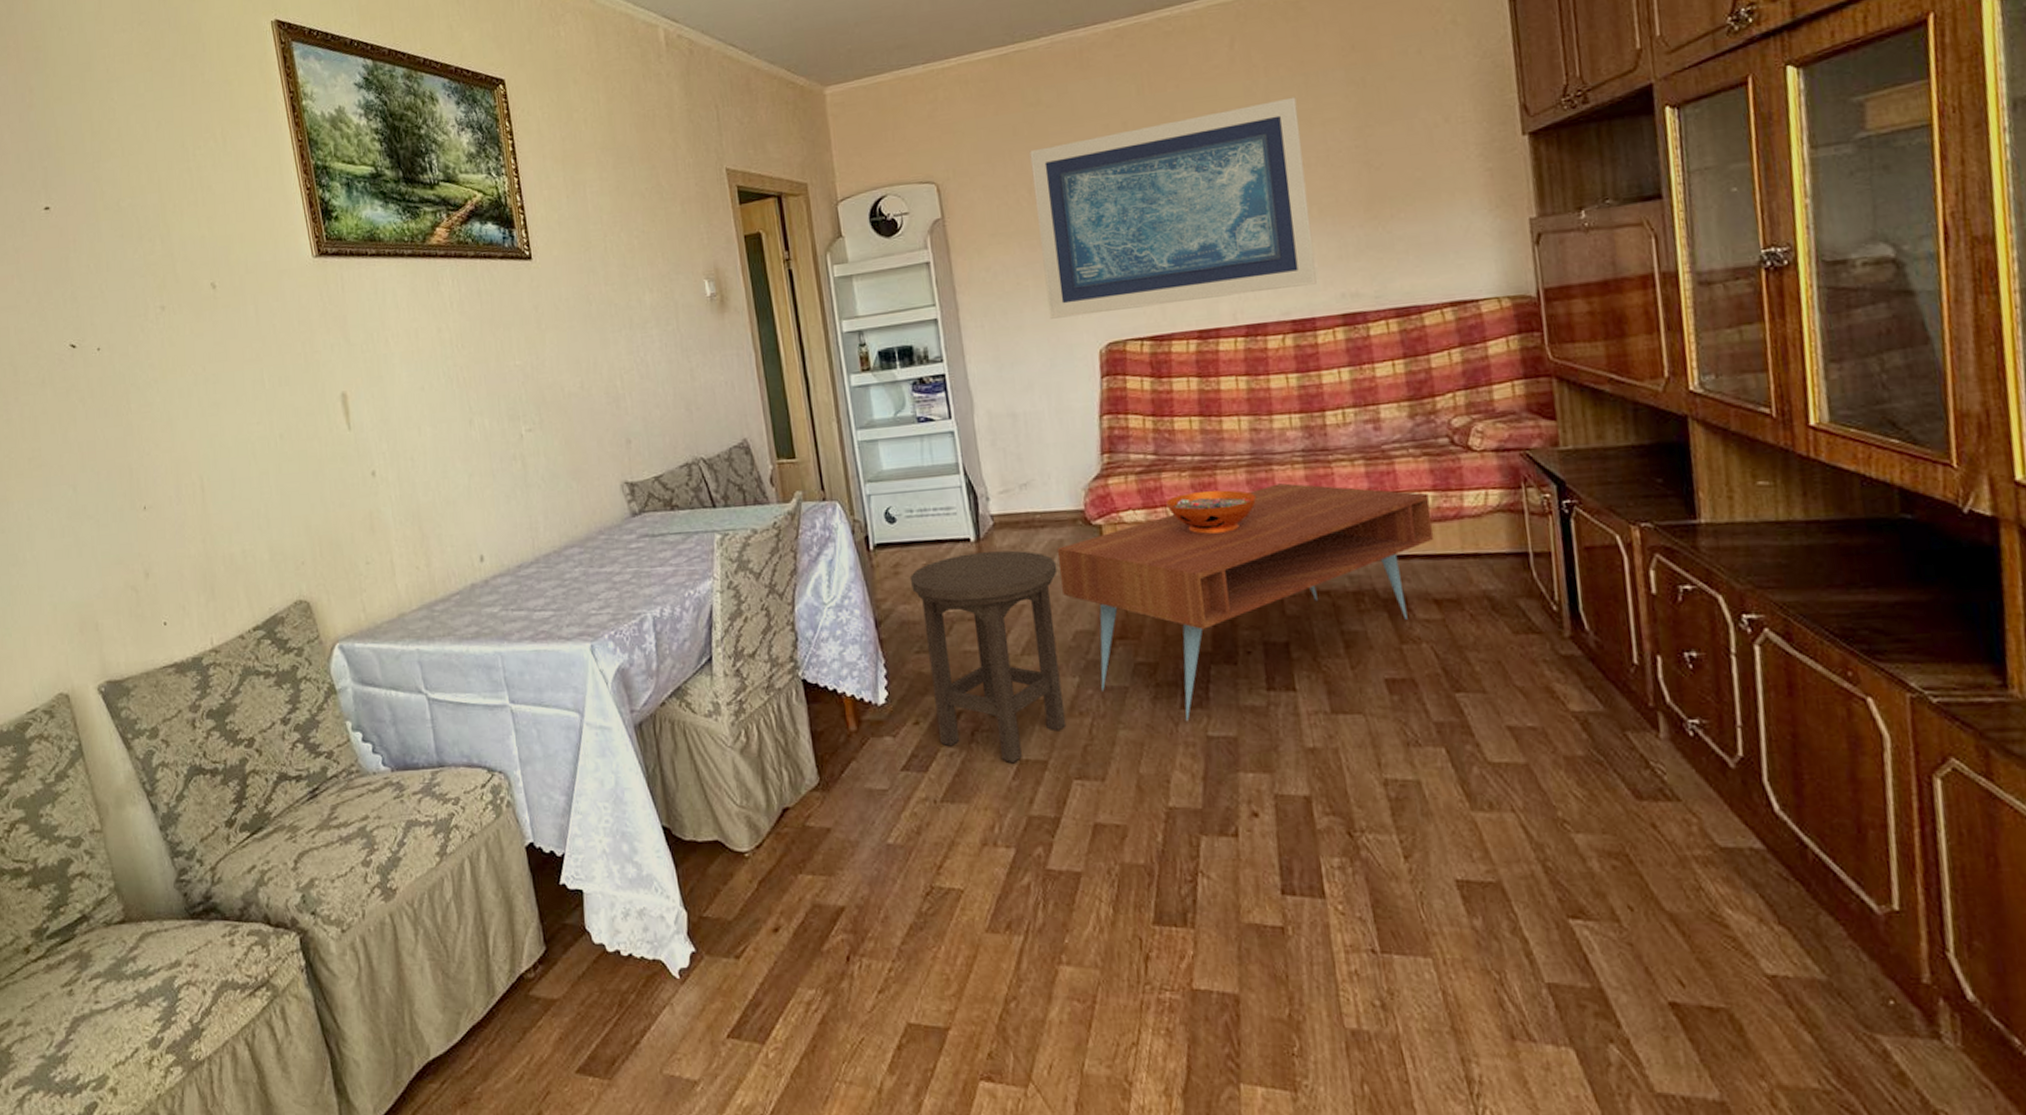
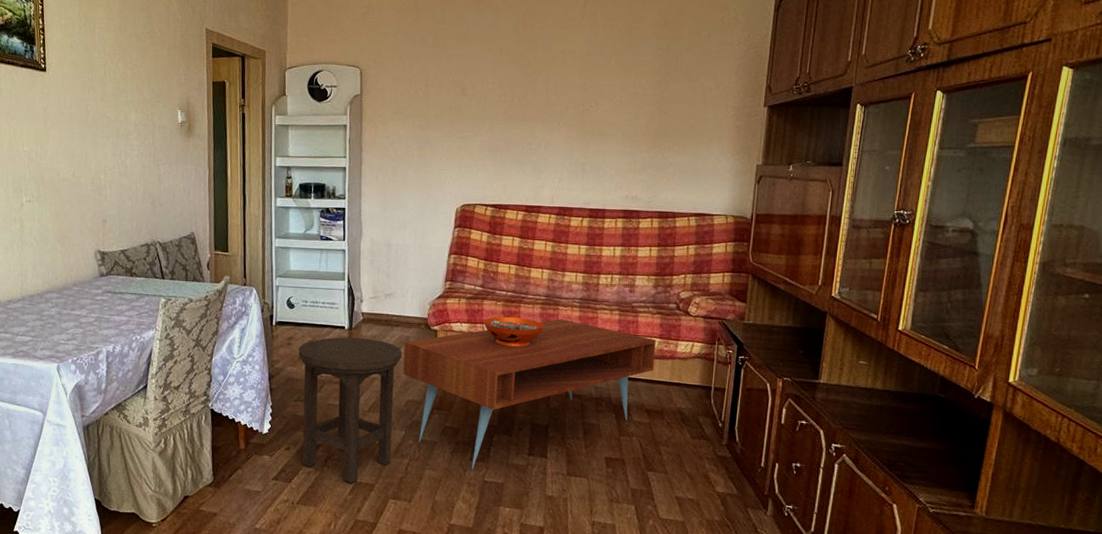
wall art: present [1029,96,1317,319] -> none [425,51,621,186]

